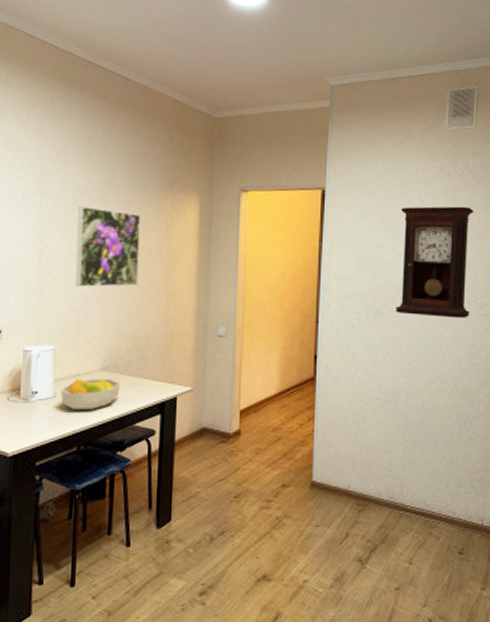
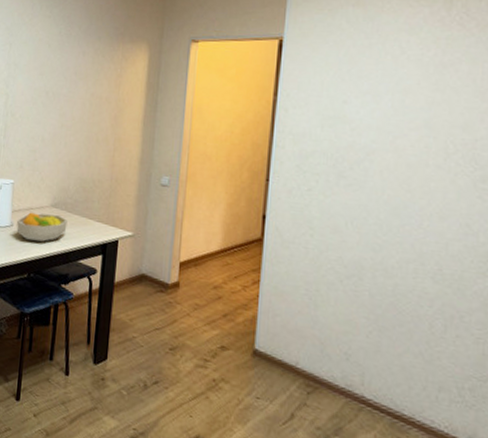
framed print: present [75,206,141,287] -> none [34,56,93,131]
pendulum clock: present [396,206,474,318] -> none [363,58,476,192]

